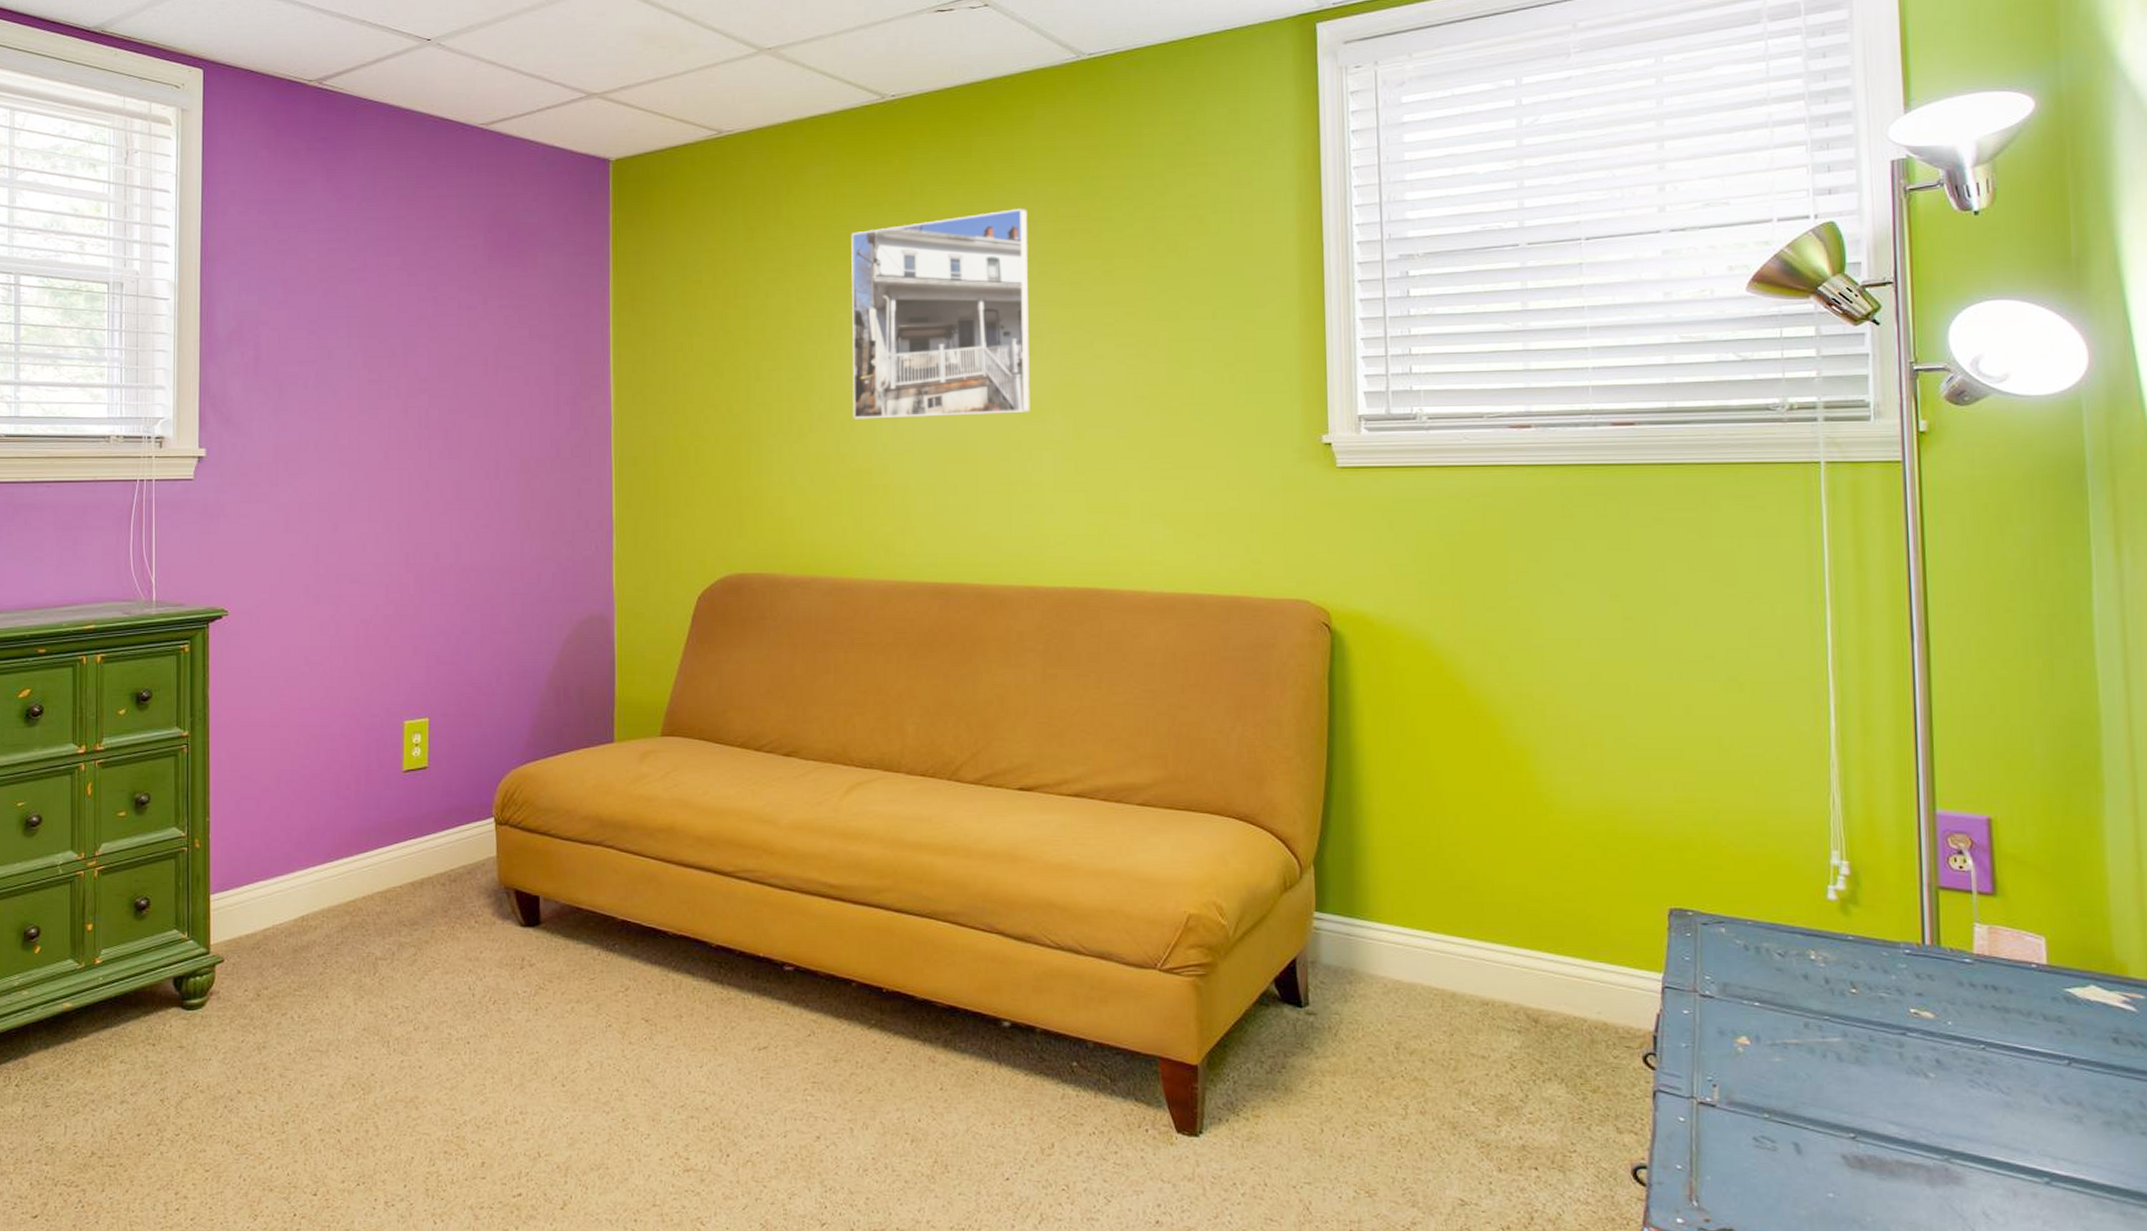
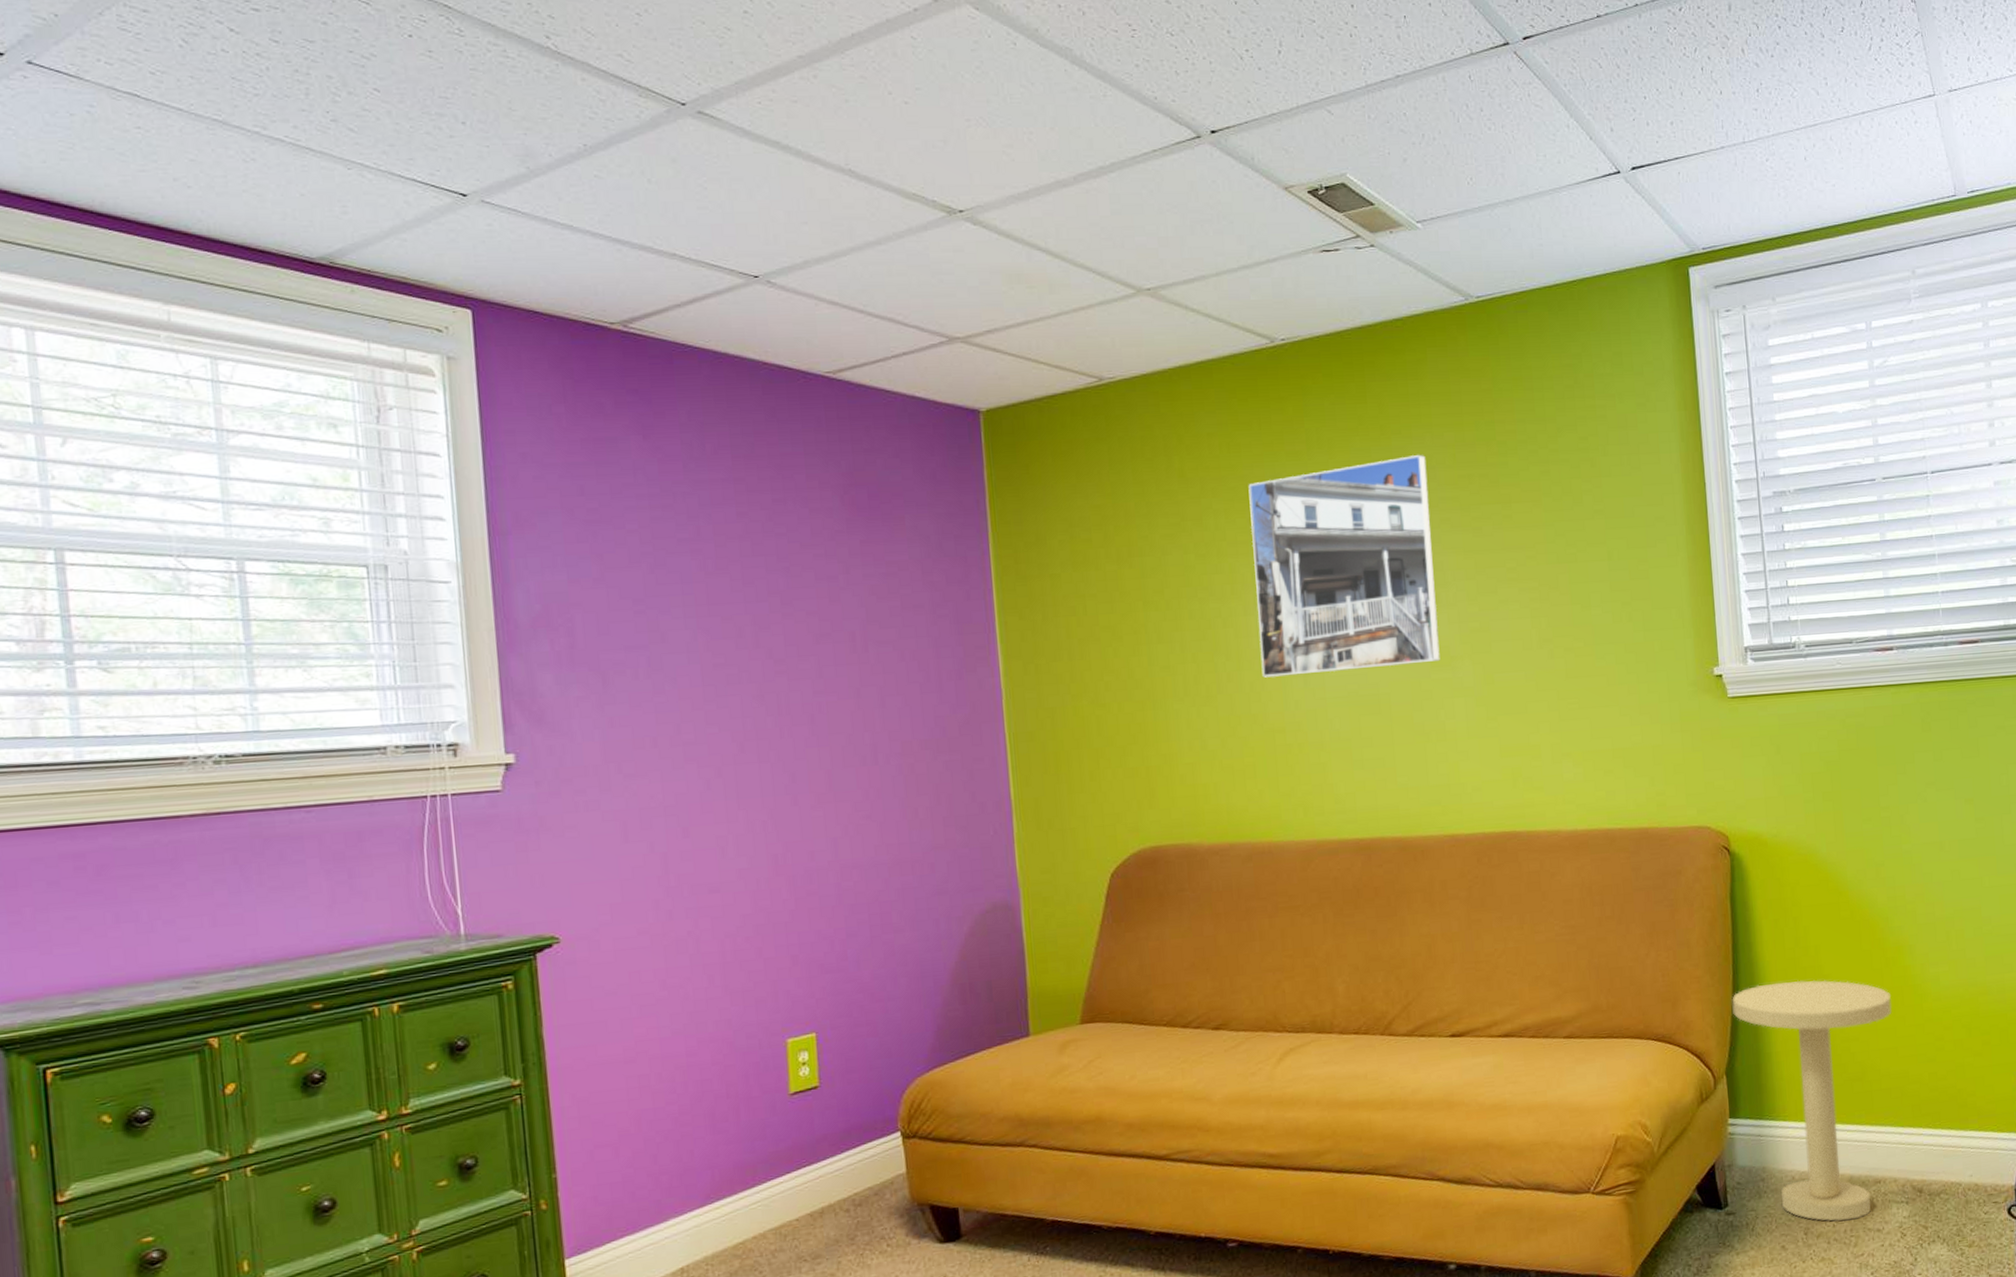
side table: none [1325,773,1511,1041] -> present [1732,979,1892,1222]

